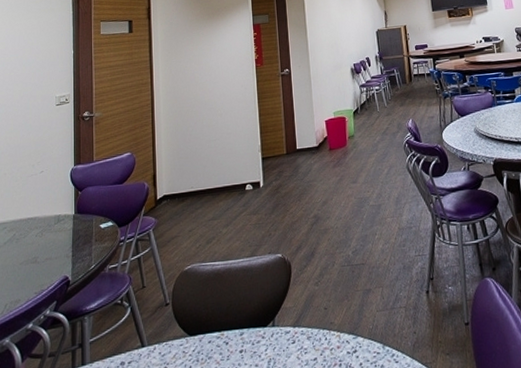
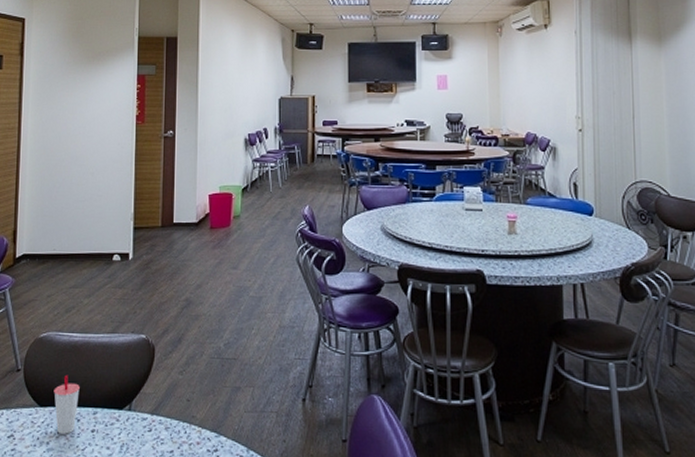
cup: none [201,301,226,359] -> present [53,374,80,434]

